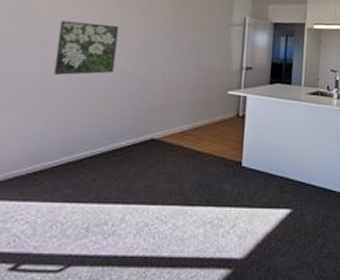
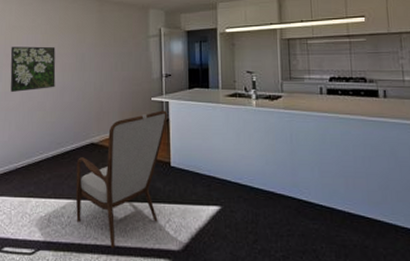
armchair: none [123,105,244,259] -> present [75,110,168,248]

